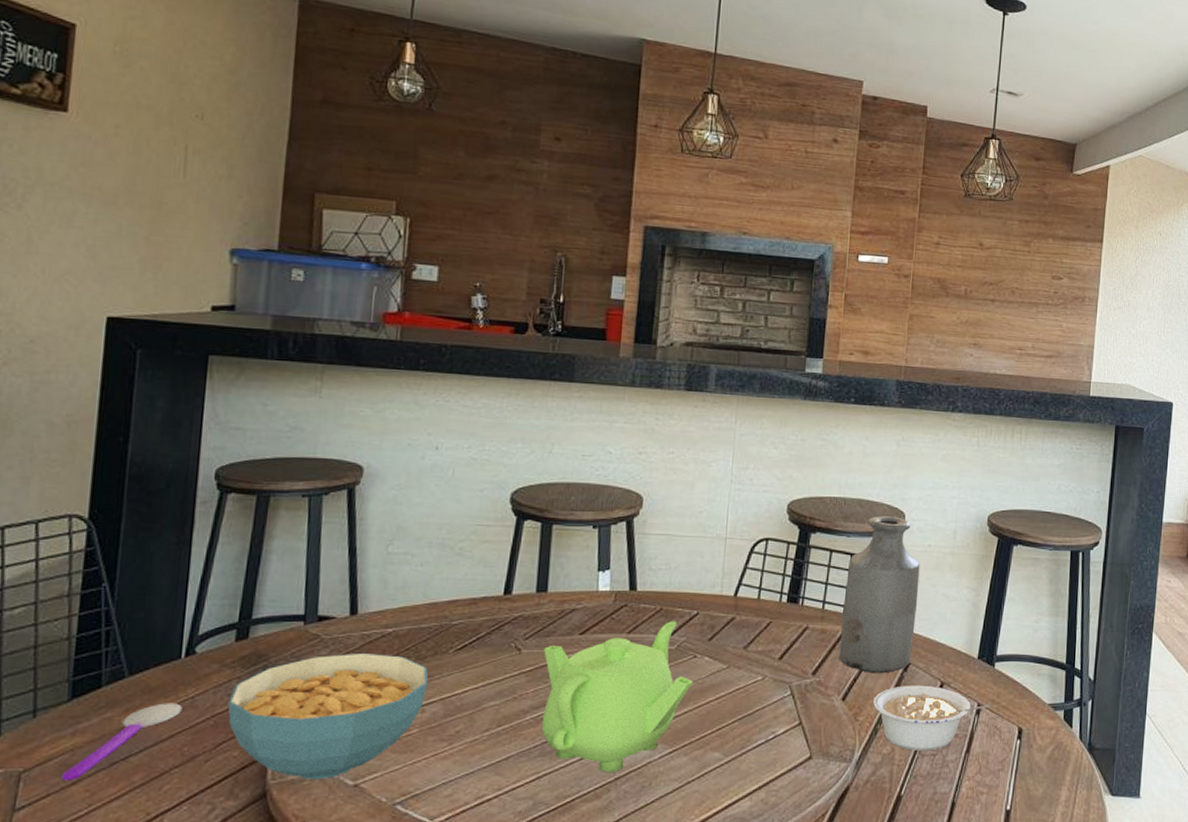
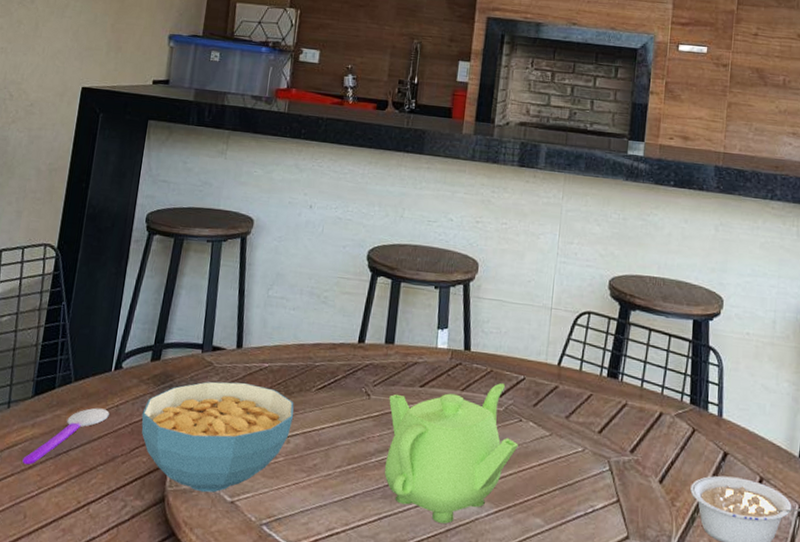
bottle: present [839,516,920,674] -> none [656,299,739,461]

